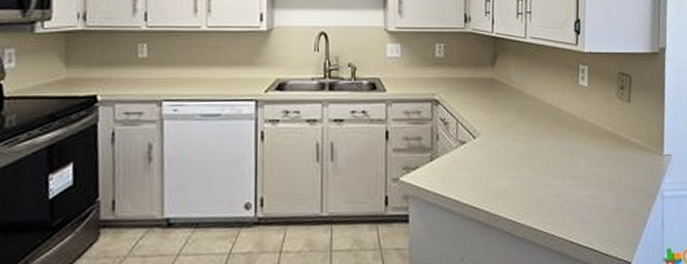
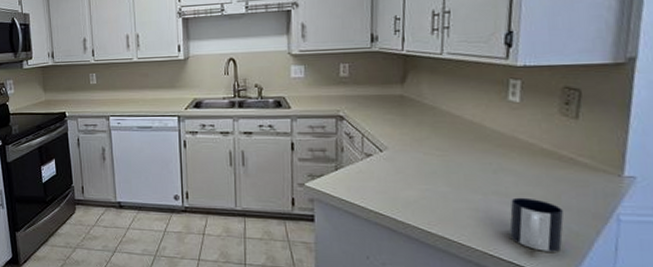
mug: none [584,179,625,233] -> present [509,197,565,252]

